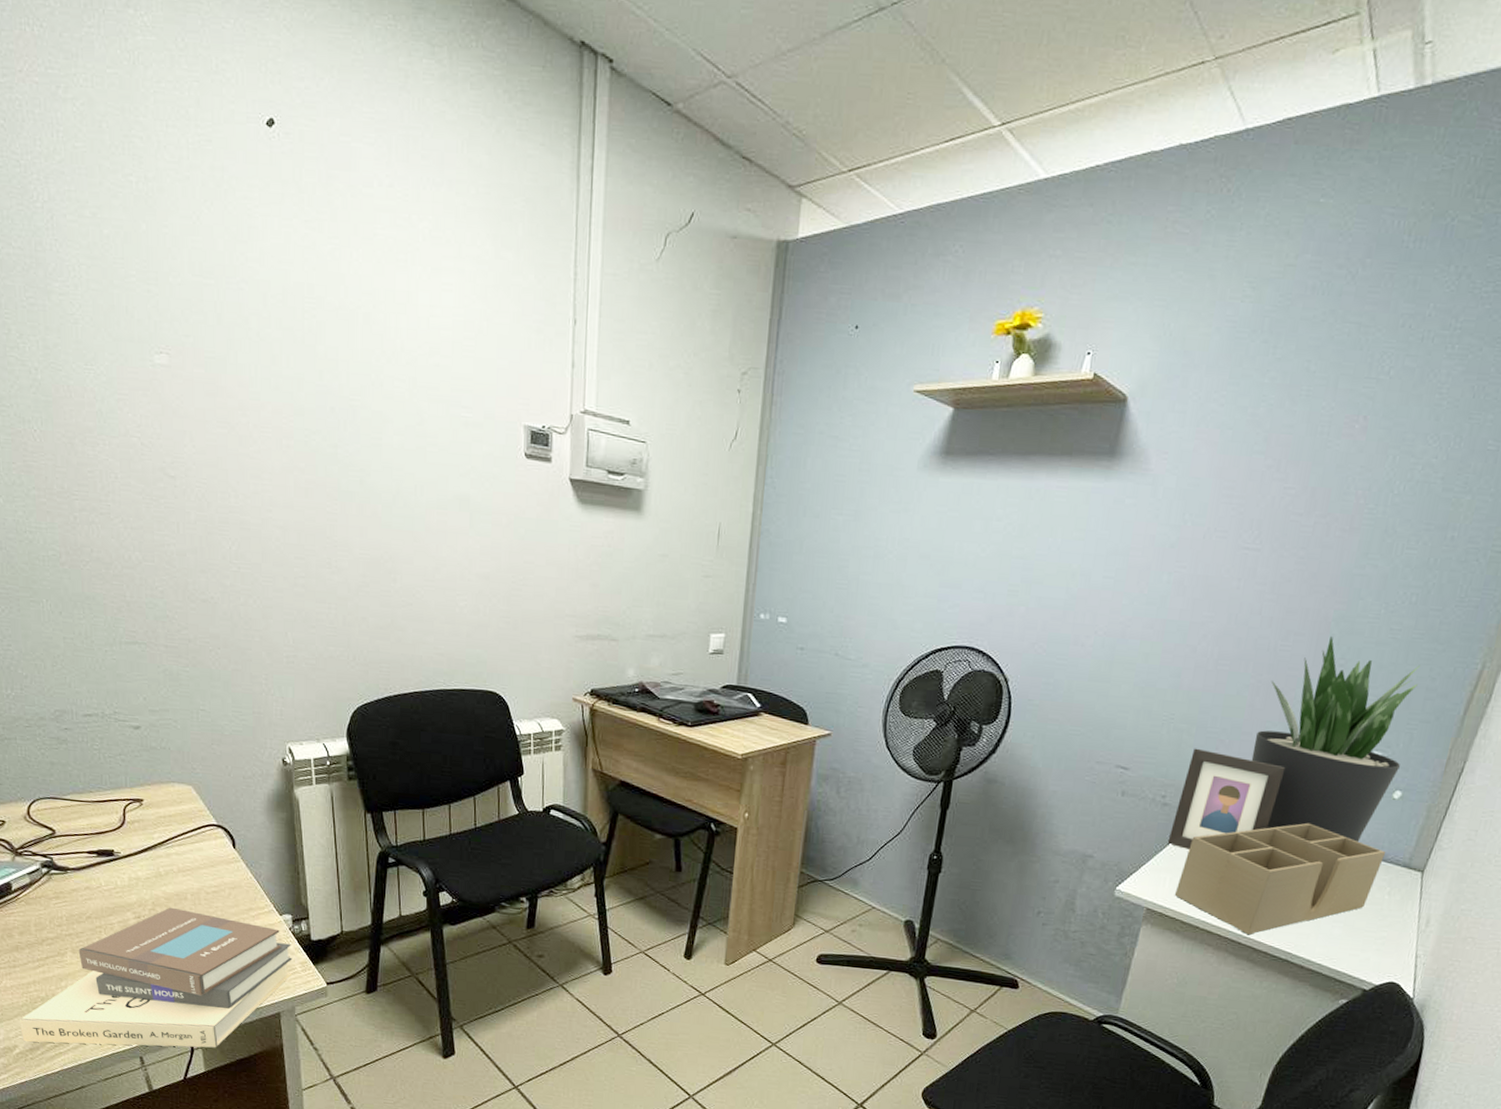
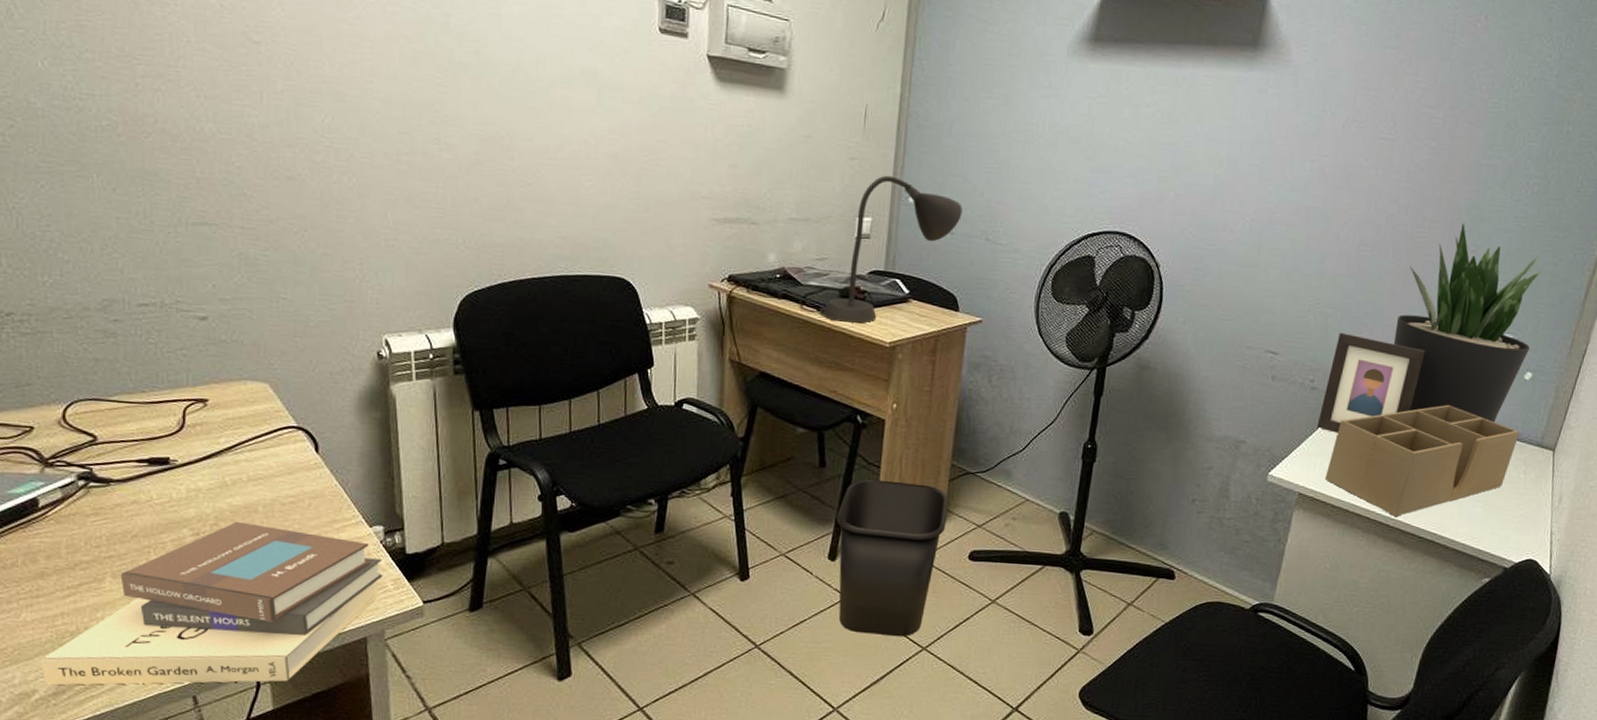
desk lamp: none [675,592,813,736] -> present [819,175,963,323]
waste bin: none [691,883,798,1032] -> present [836,479,949,636]

